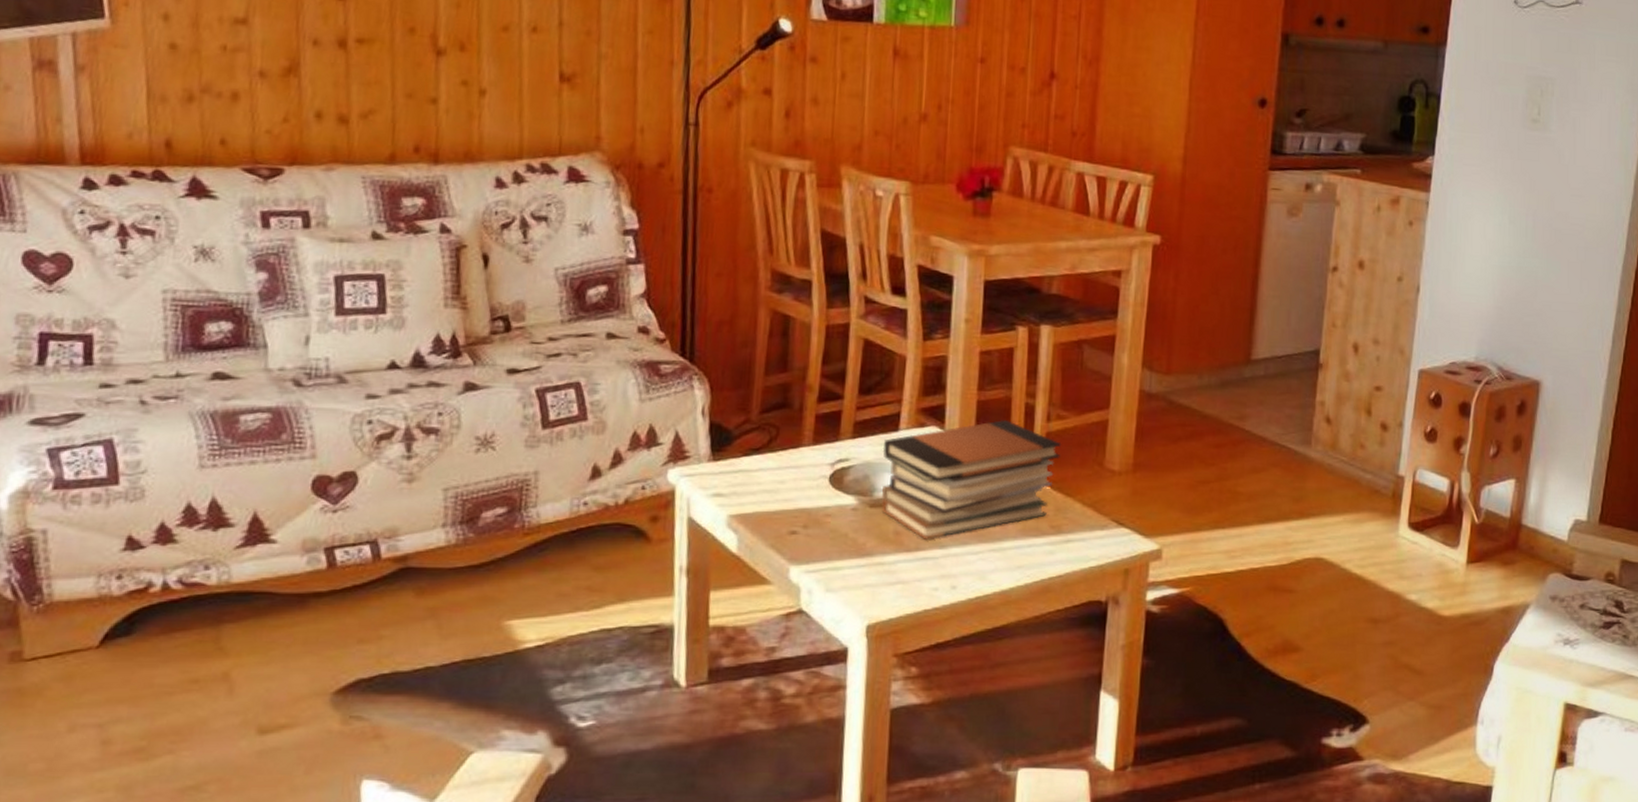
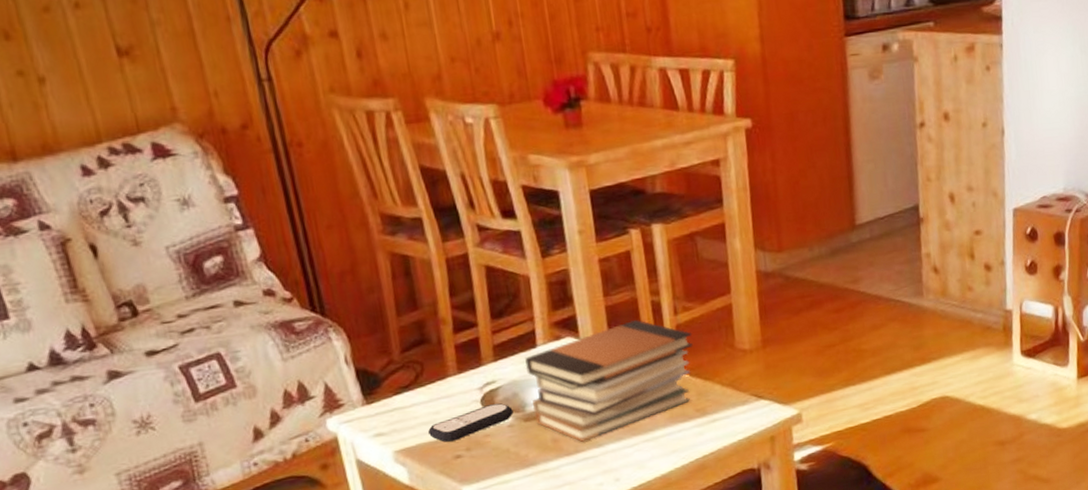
remote control: none [769,483,861,515] -> present [428,403,514,442]

